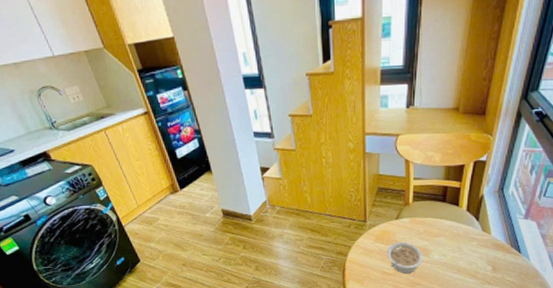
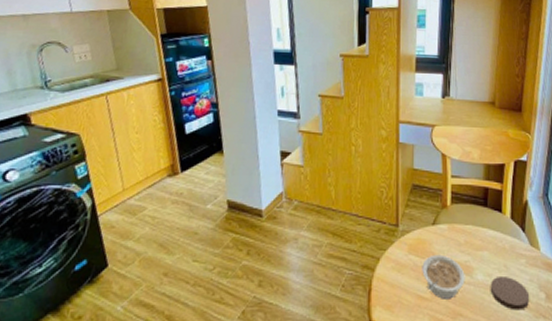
coaster: none [444,256,478,280] -> present [490,277,530,311]

